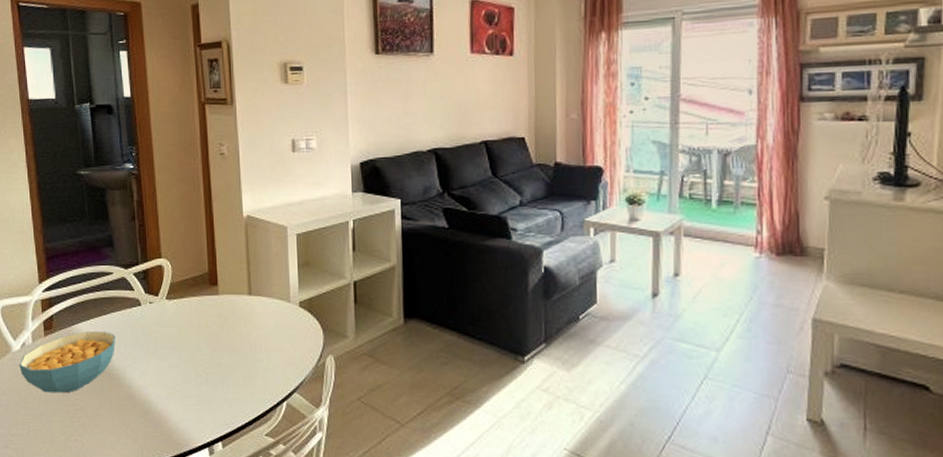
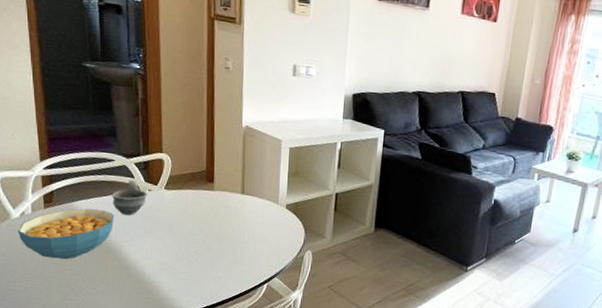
cup: none [111,292,149,334] -> present [111,179,148,215]

